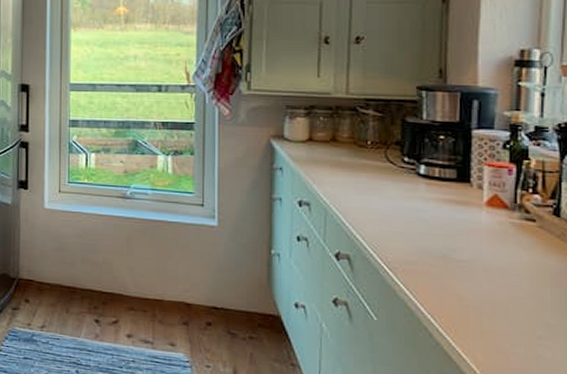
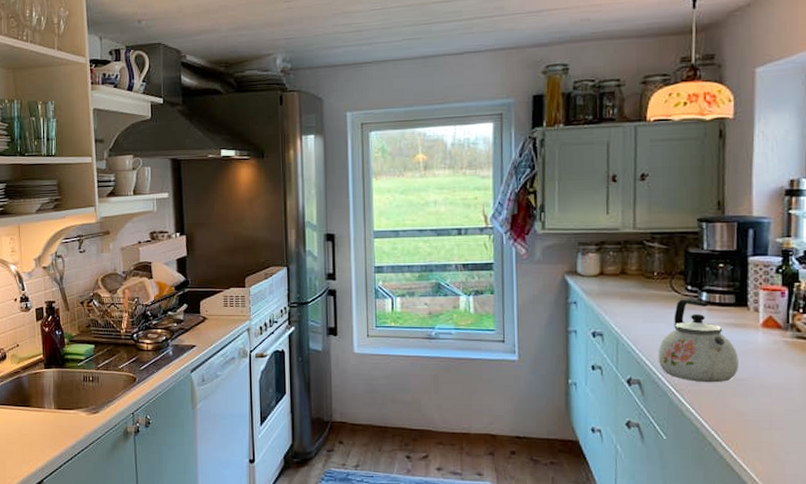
kettle: none [369,171,459,263] -> present [658,299,739,383]

